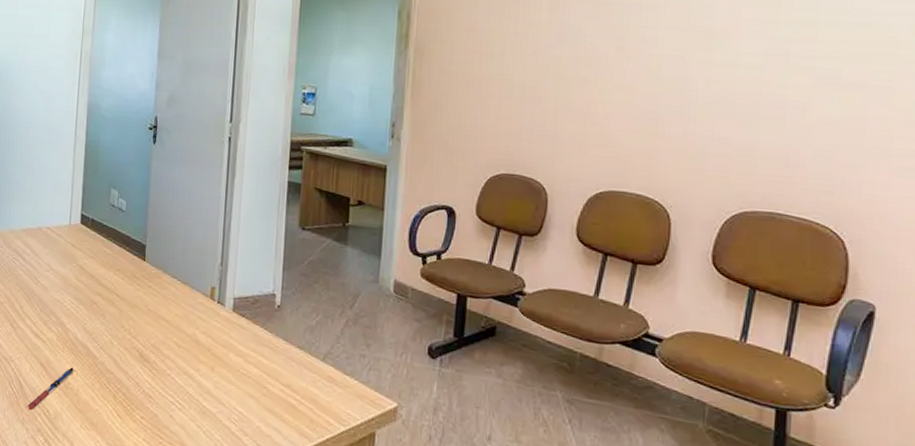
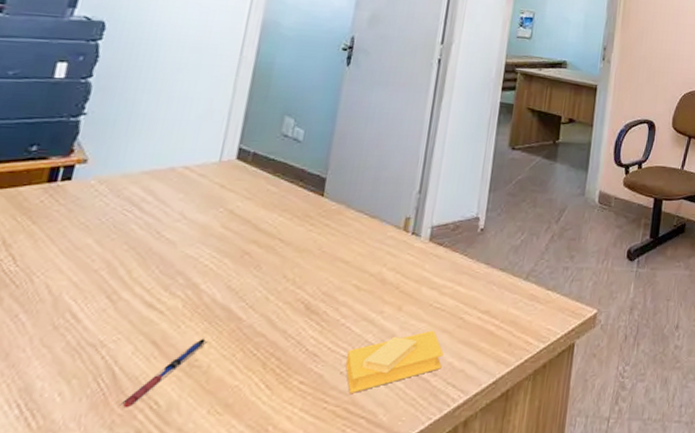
sticky notes: none [173,393,252,436] -> present [345,330,444,393]

